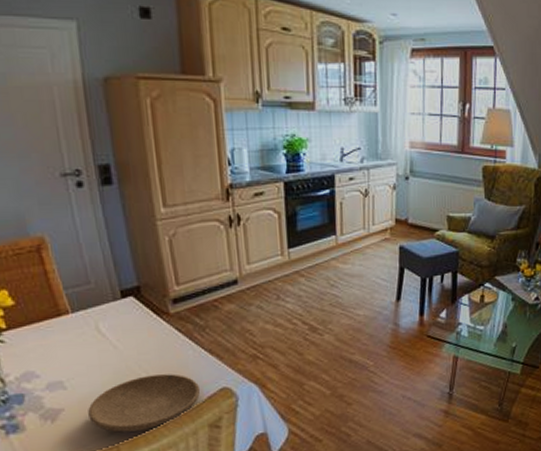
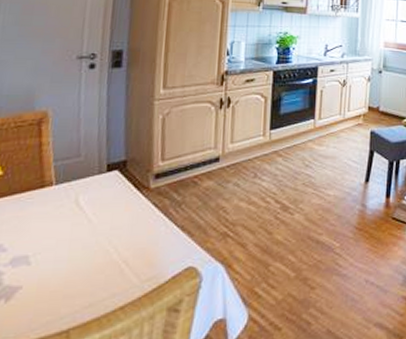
plate: present [88,374,201,432] -> none [45,251,166,315]

